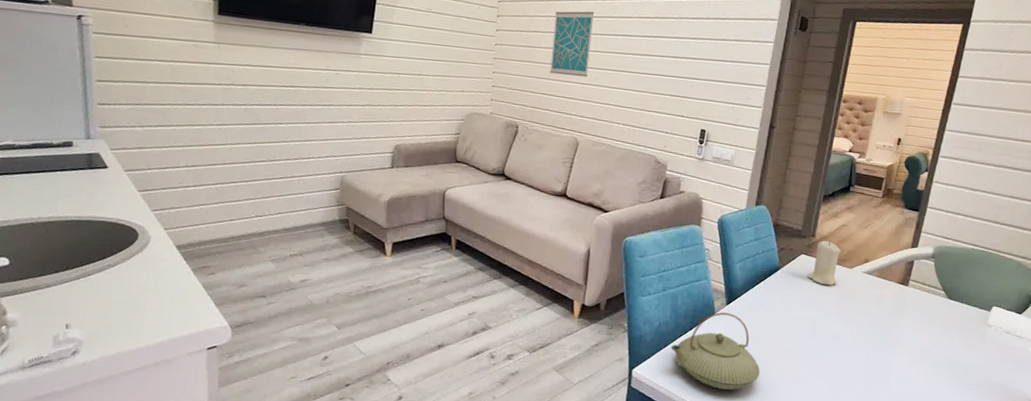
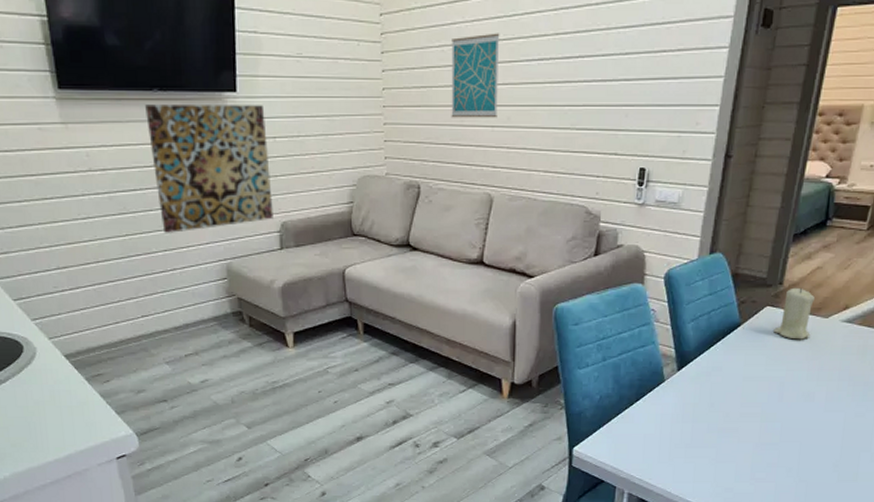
wall art: none [289,35,394,145] -> present [145,105,273,233]
teapot: present [671,312,761,391] -> none [615,379,719,463]

